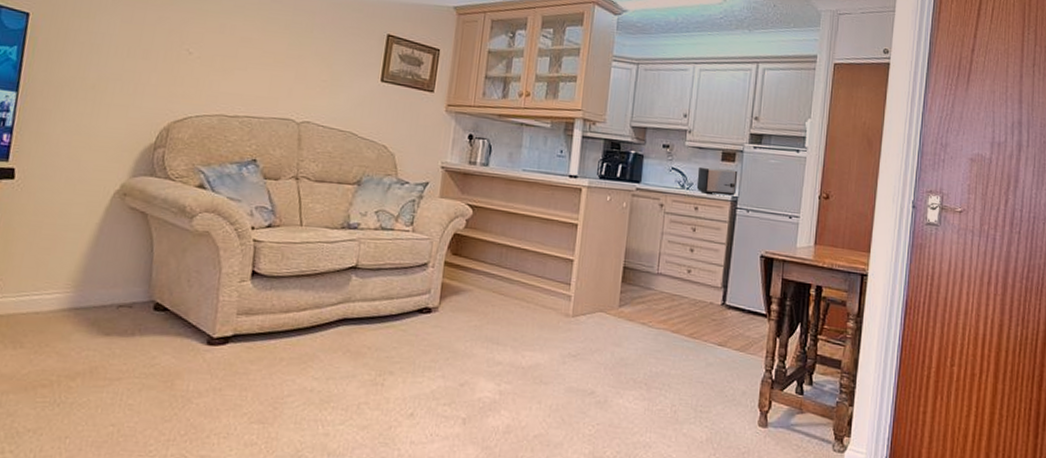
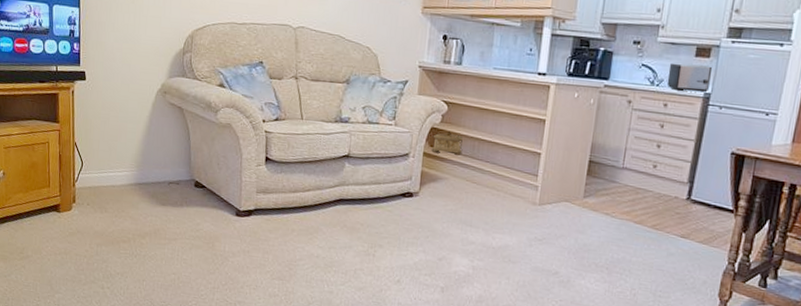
decorative box: none [453,238,489,264] -> present [431,132,463,155]

